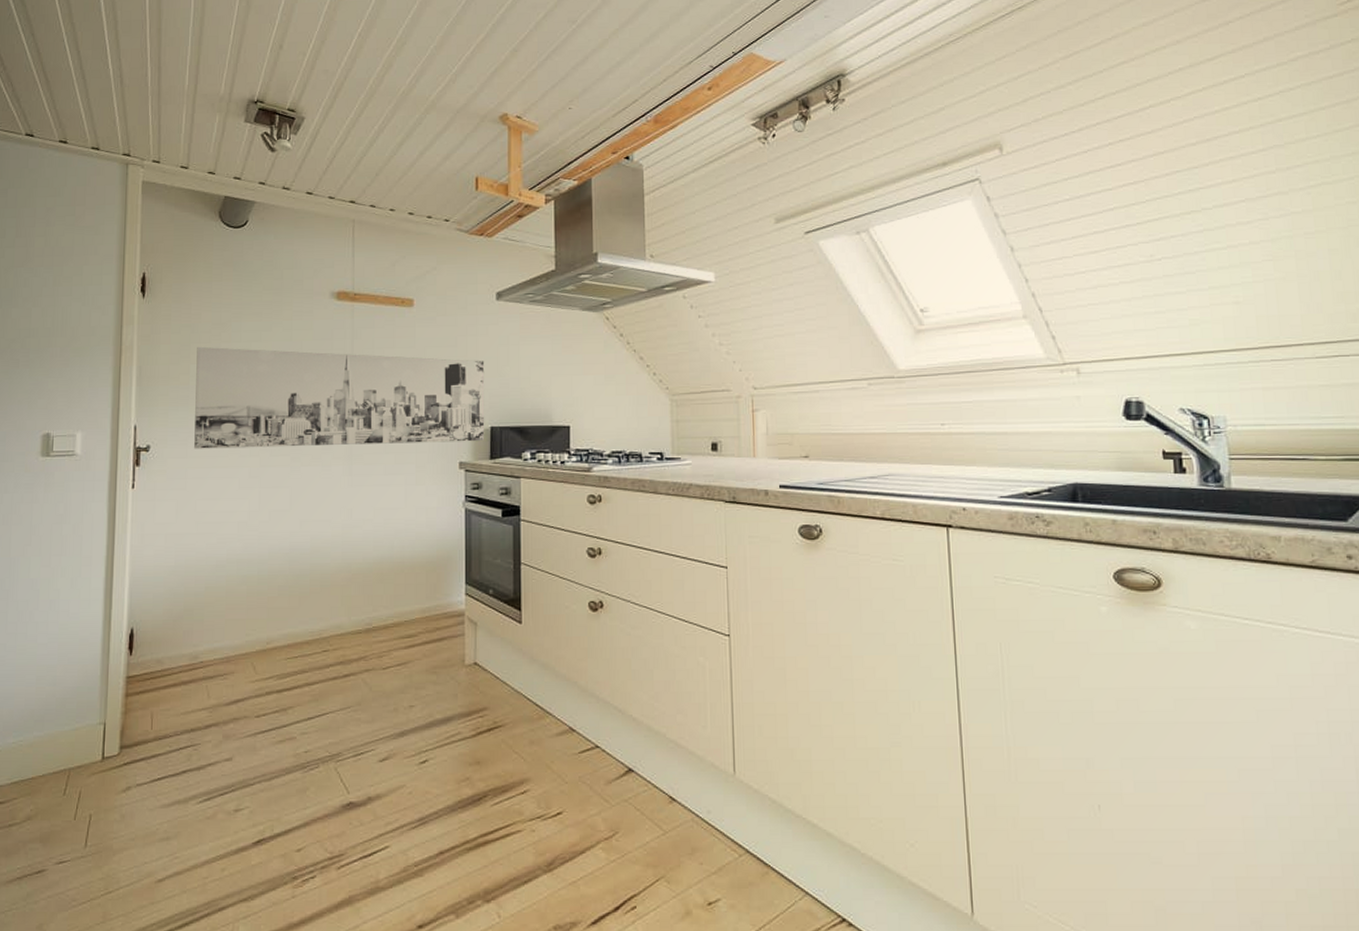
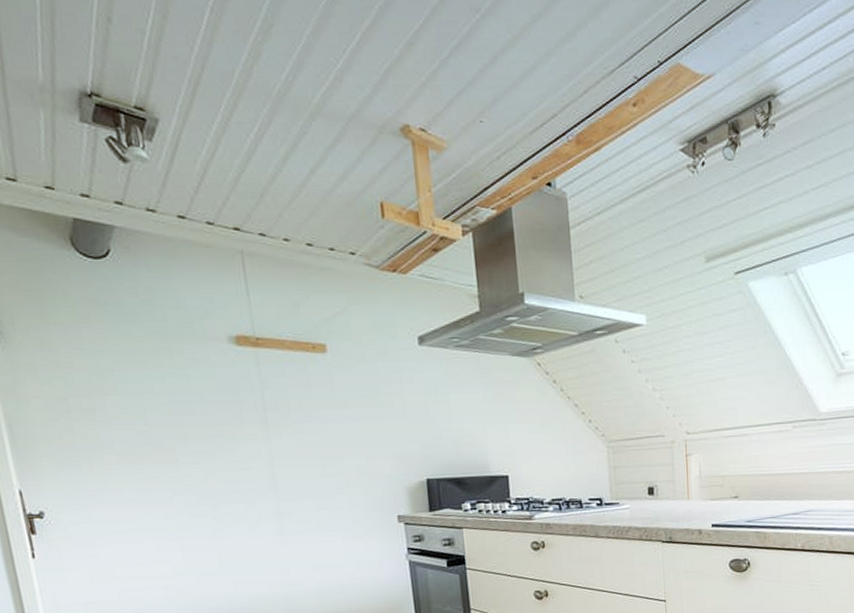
wall art: present [194,346,485,449] -> none [77,400,422,514]

